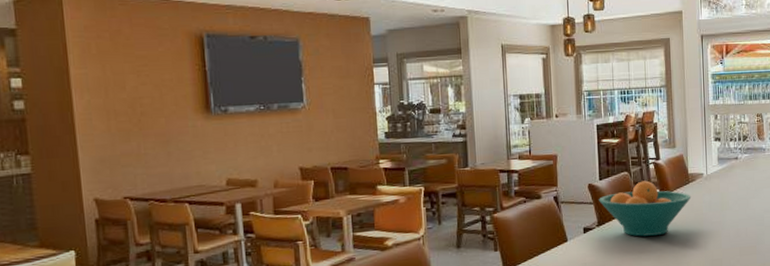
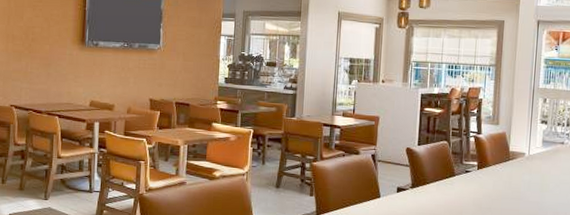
fruit bowl: present [599,180,691,237] -> none [415,152,510,206]

